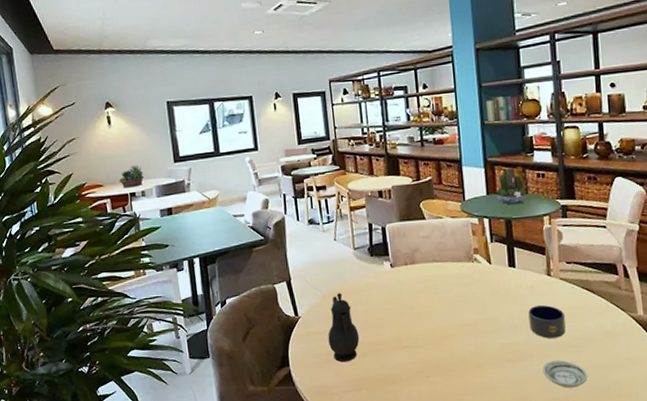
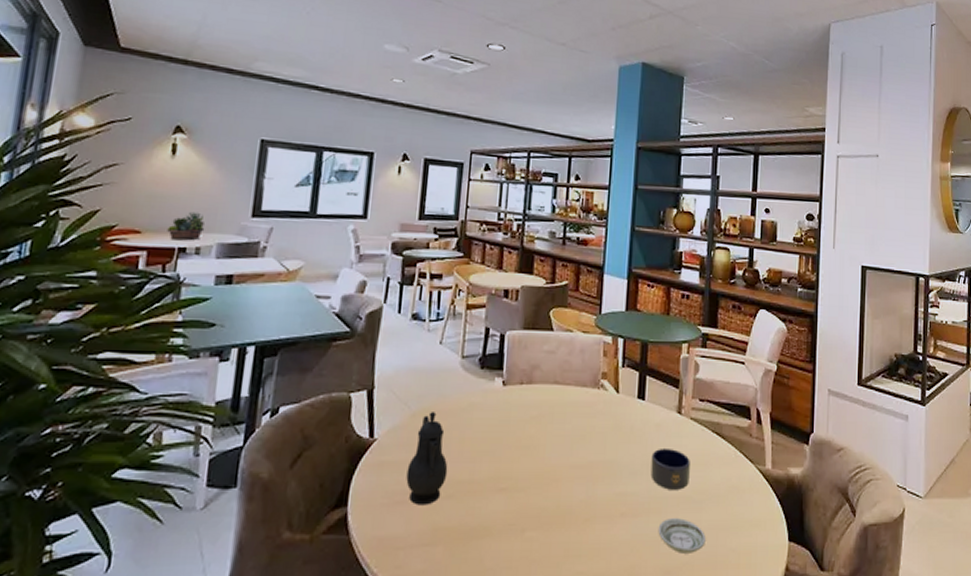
books: present [485,95,532,122] -> none [638,201,685,233]
flower arrangement: present [495,165,529,205] -> none [635,279,674,326]

